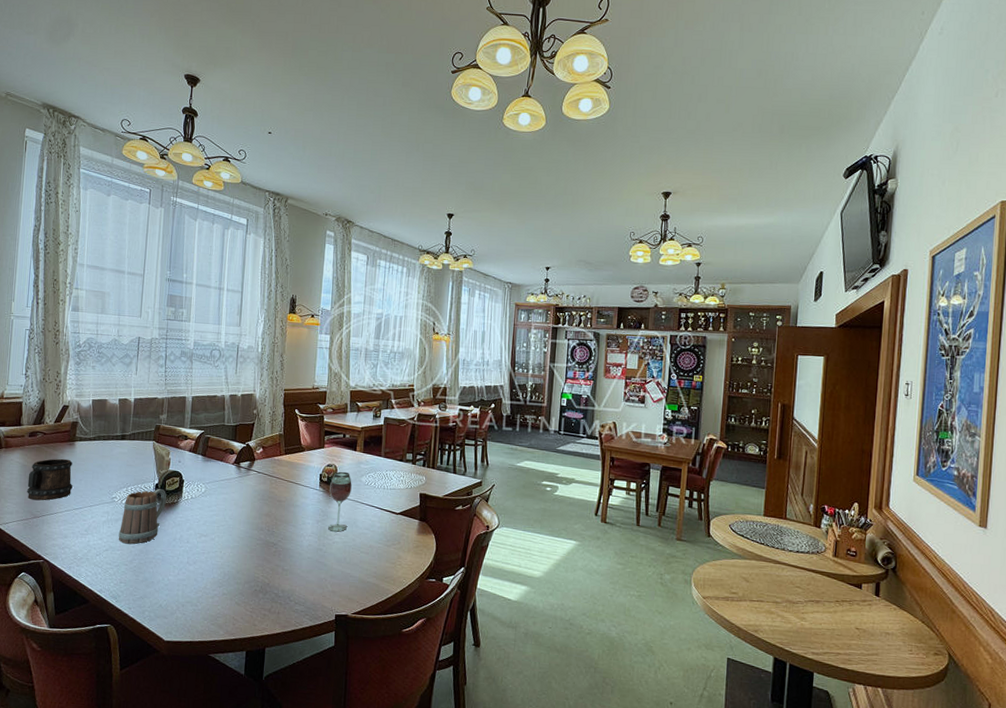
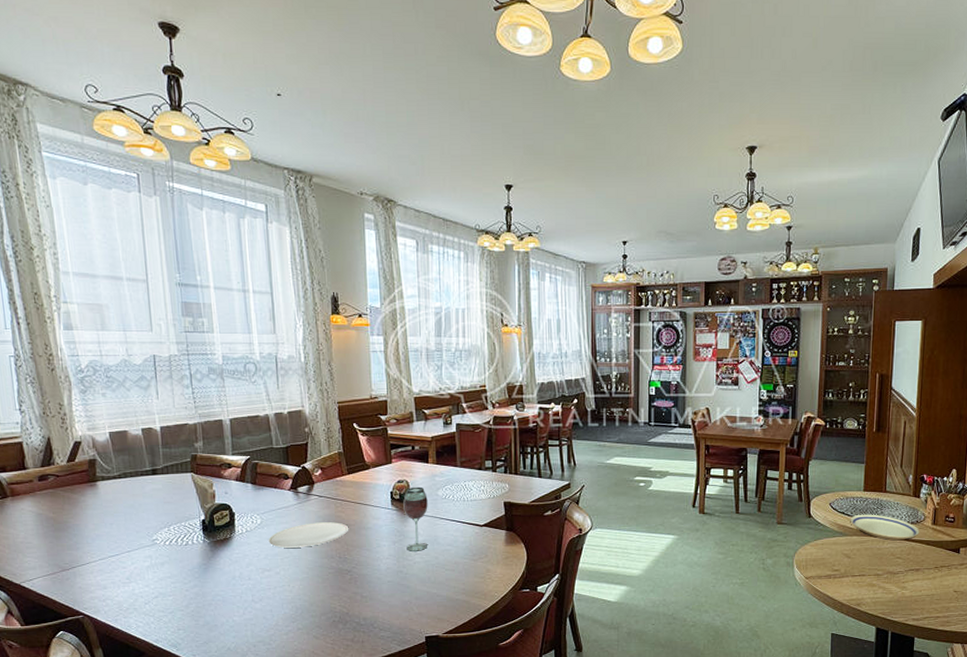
beer mug: present [27,458,73,501] -> none [46,502,103,552]
beer mug: present [118,489,166,544] -> none [167,525,217,588]
plate: none [209,495,280,518] -> present [268,522,349,548]
plate: none [749,538,820,570] -> present [850,514,920,541]

